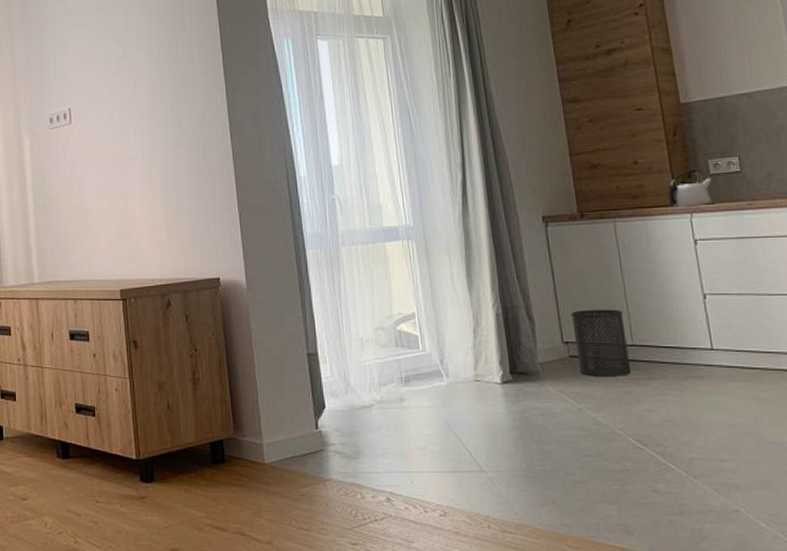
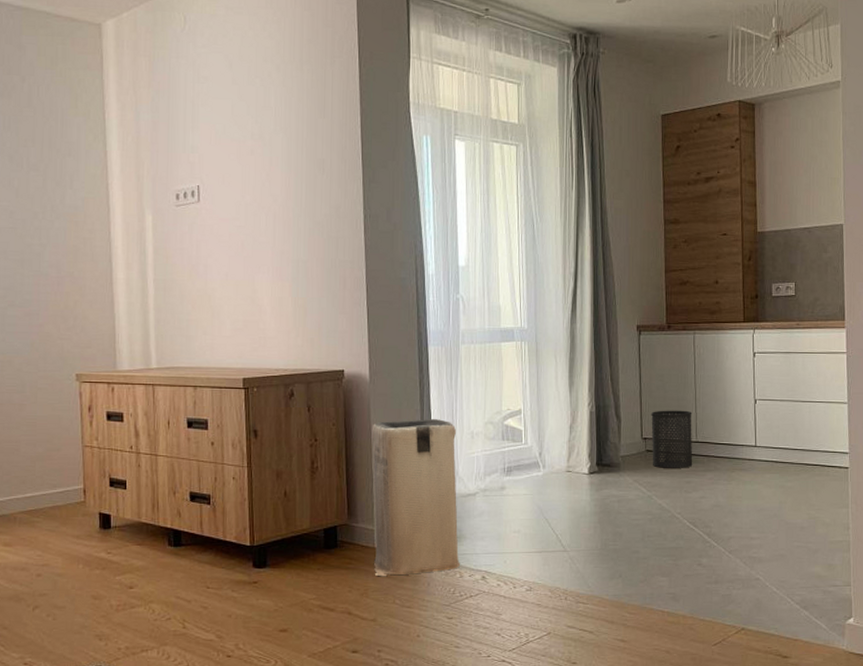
laundry basket: none [252,326,360,496] -> present [371,419,460,577]
kettle: present [667,168,713,208] -> none [738,290,774,325]

